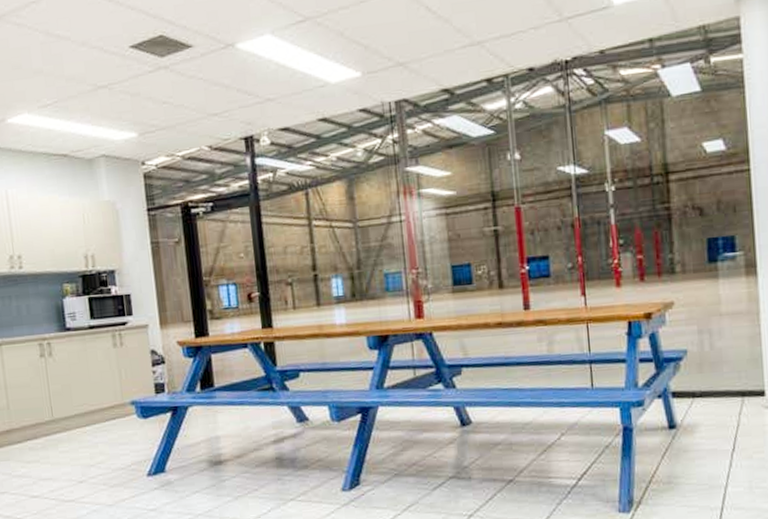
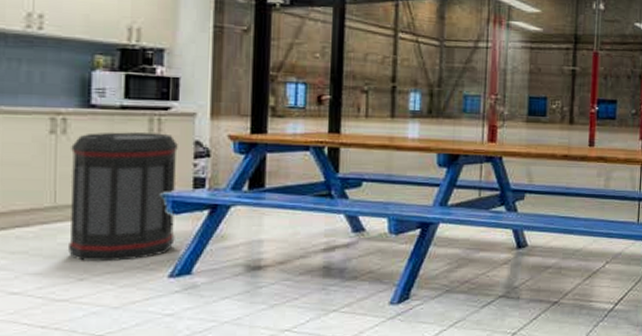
trash can: none [57,346,148,466] -> present [69,132,178,261]

